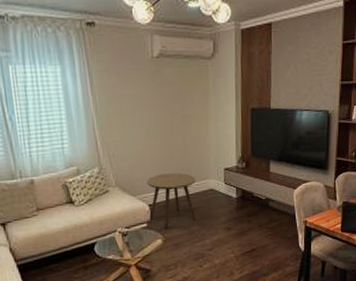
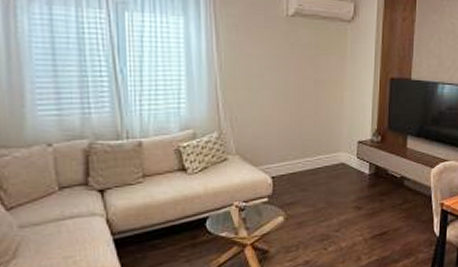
side table: present [146,173,197,230] -> none [271,143,327,206]

